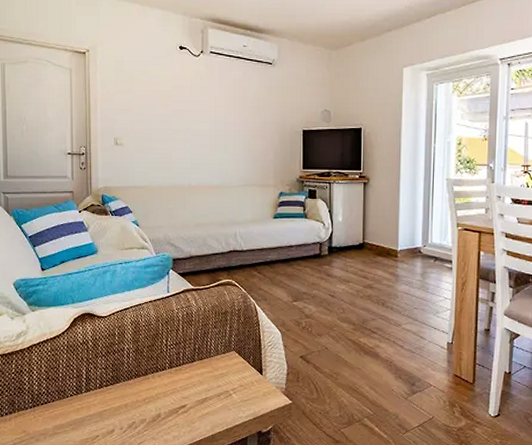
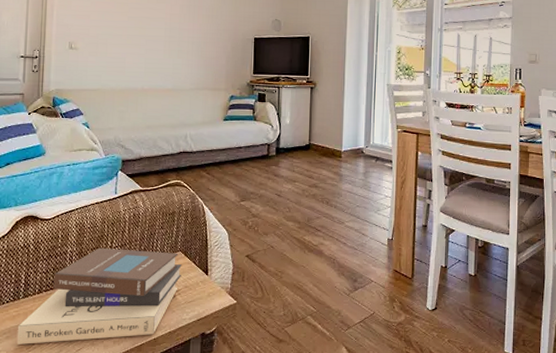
books: none [82,345,236,436] -> present [16,247,182,344]

